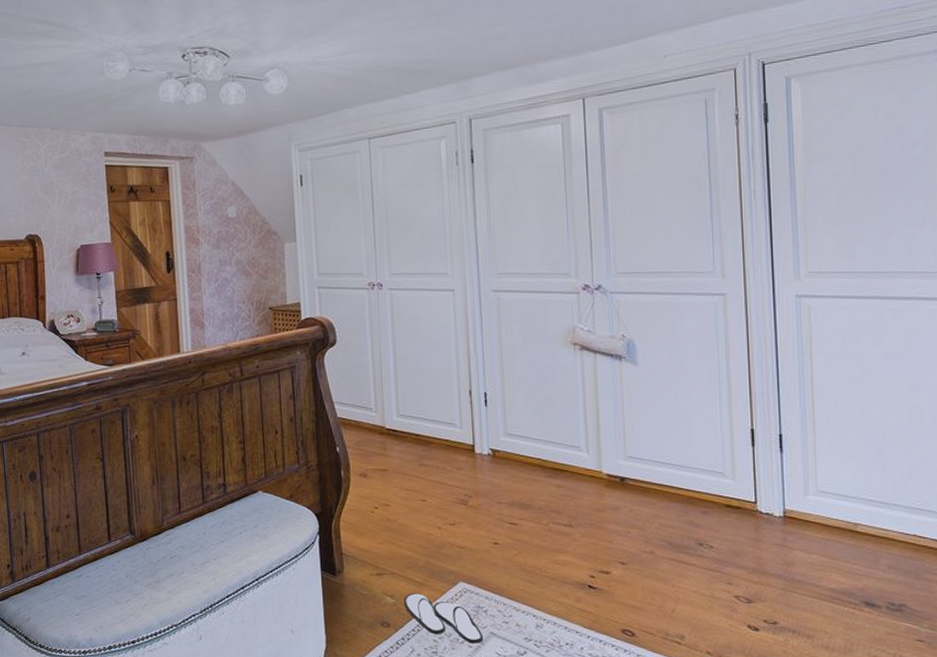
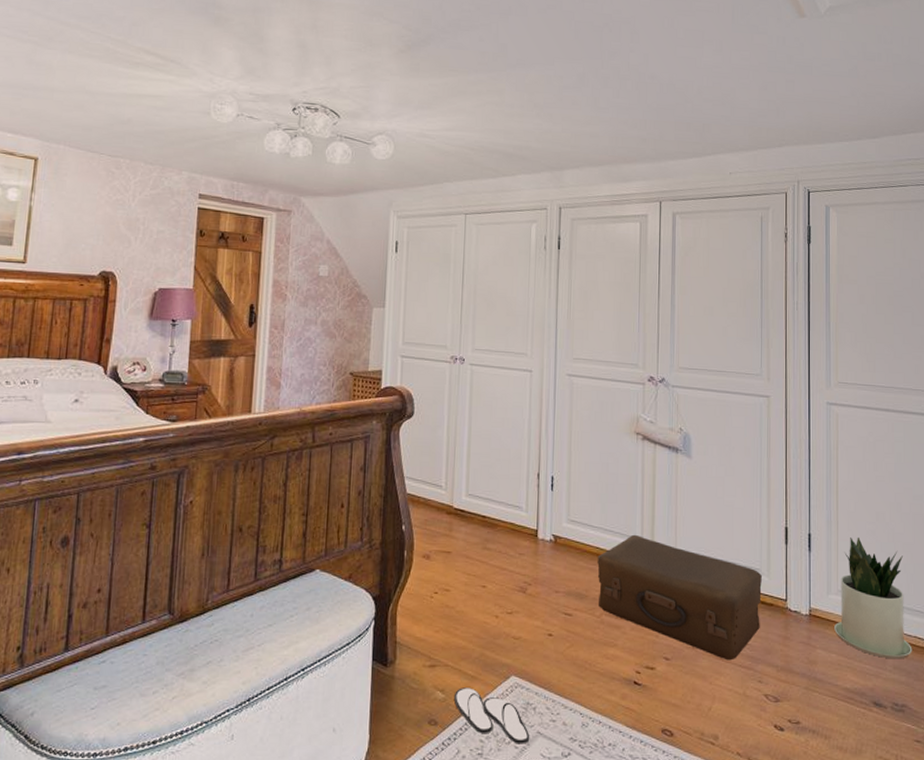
suitcase: none [540,444,727,564] -> present [597,534,762,661]
planter: none [814,434,911,559] -> present [834,536,913,659]

